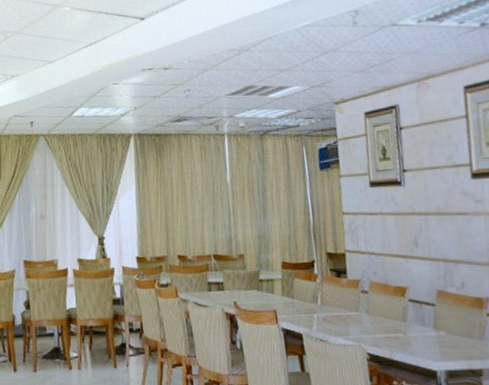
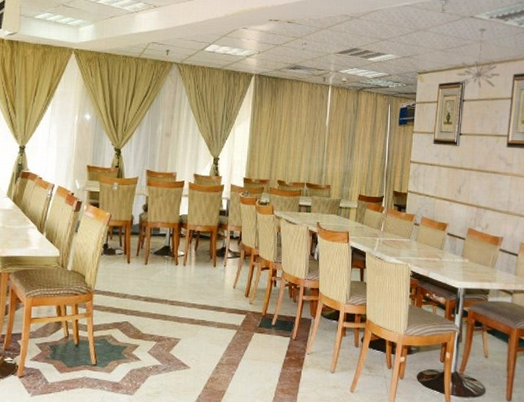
chandelier: none [386,35,444,111] -> present [457,28,500,89]

